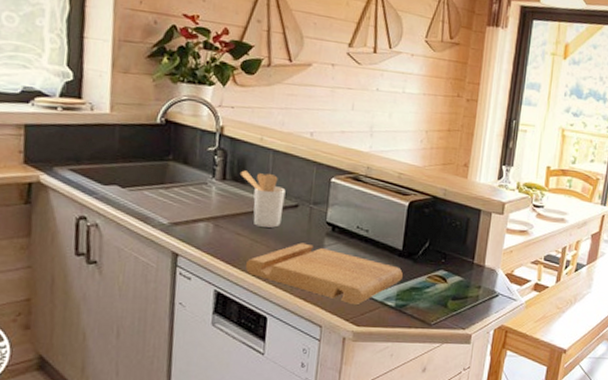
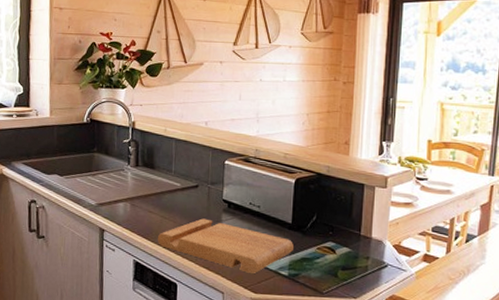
utensil holder: present [239,170,286,228] -> none [149,157,187,206]

